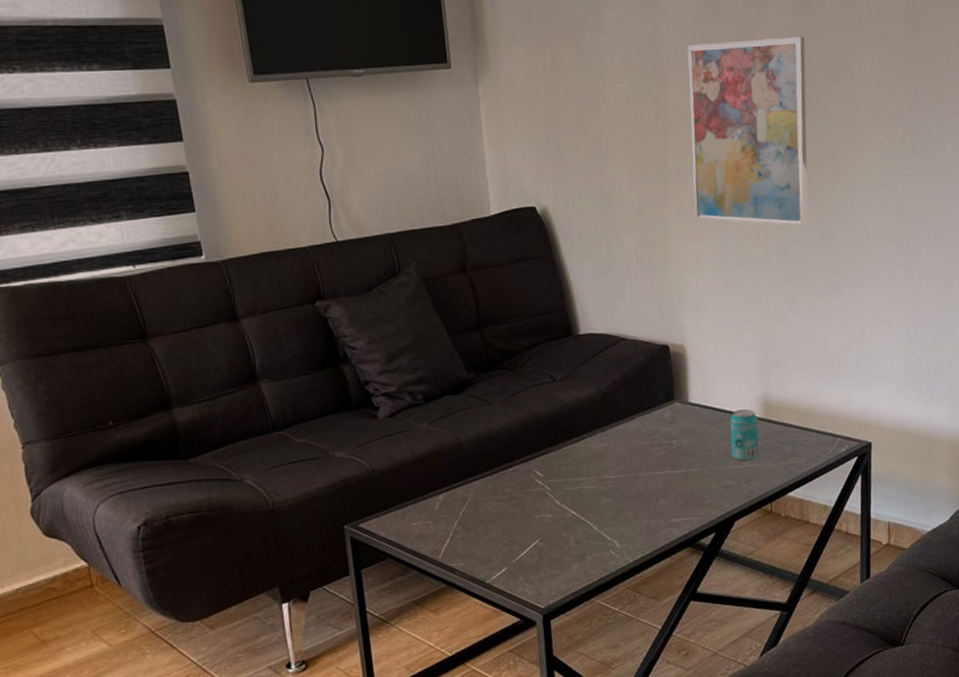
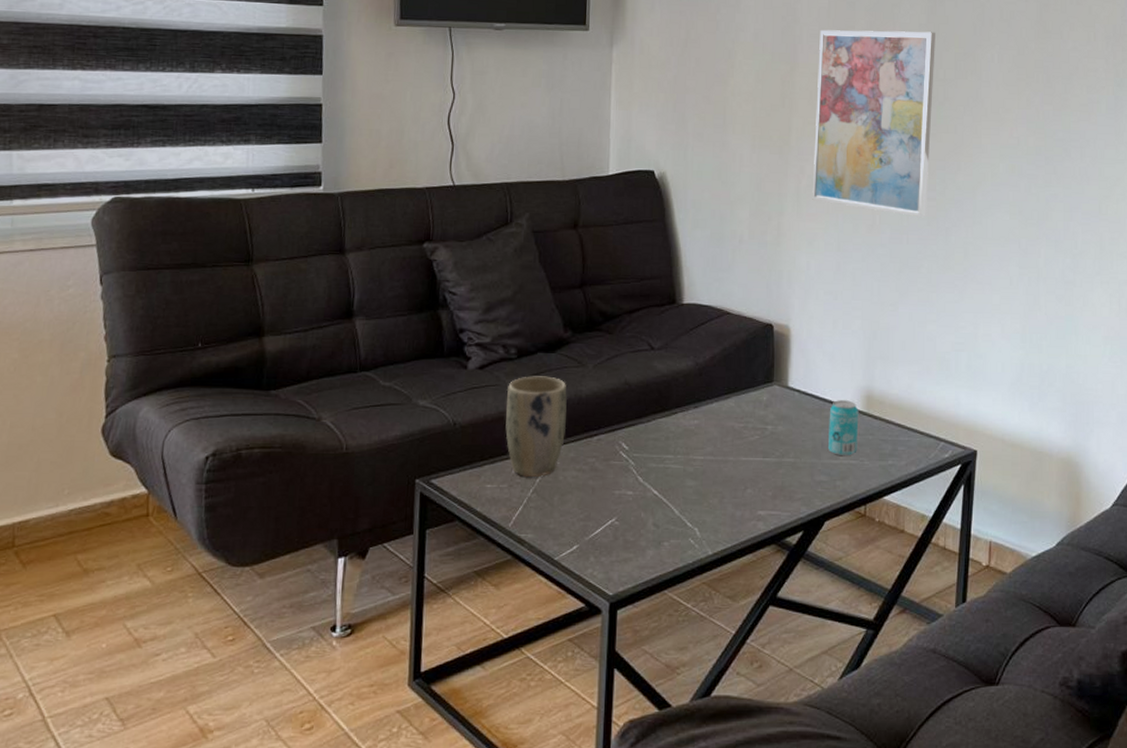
plant pot: none [418,417,481,513] -> present [505,376,567,478]

